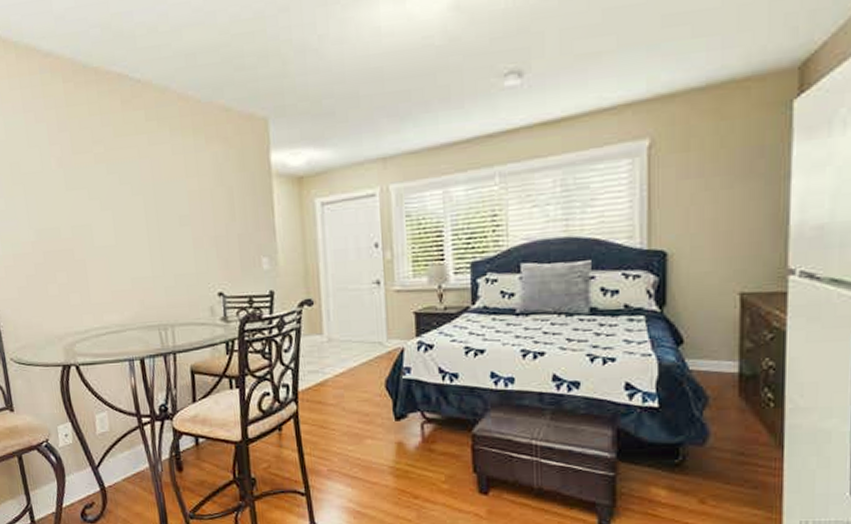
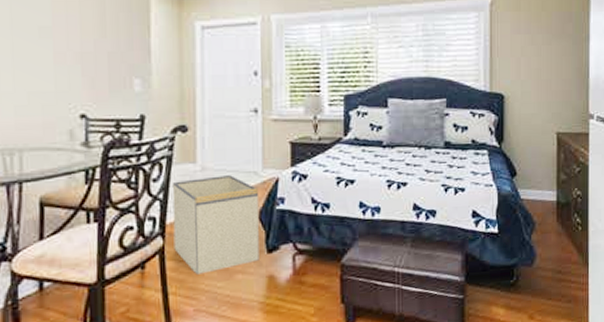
storage bin: none [302,346,388,438] -> present [172,175,259,274]

